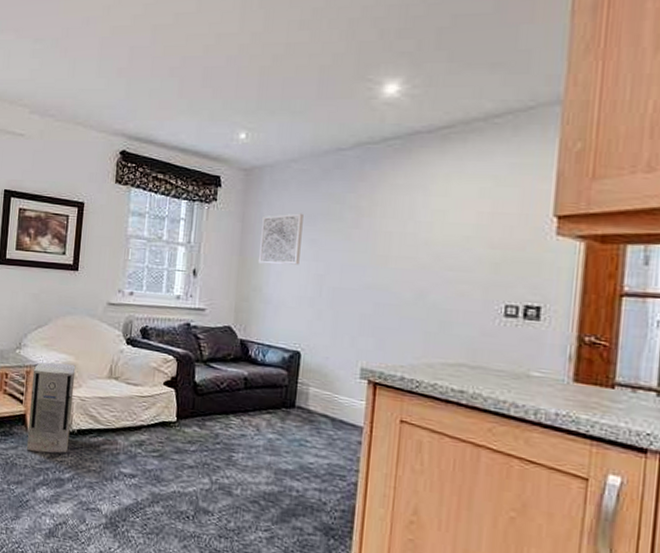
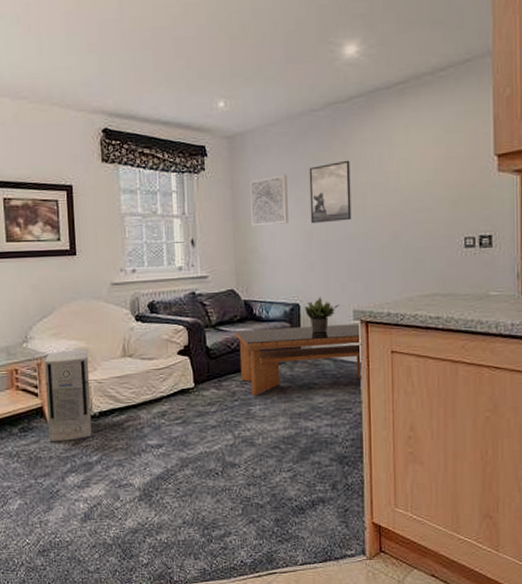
coffee table: none [226,370,367,447] -> present [234,324,363,396]
potted plant: none [305,348,347,387] -> present [304,297,340,333]
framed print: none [323,205,376,270] -> present [309,160,352,224]

